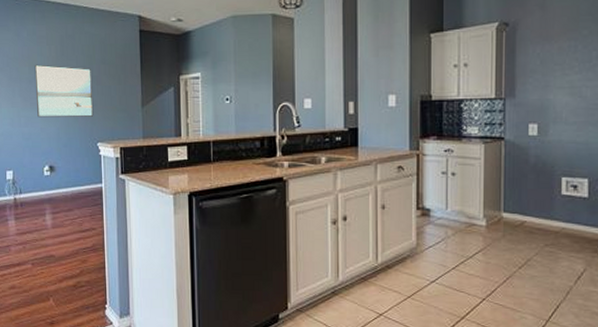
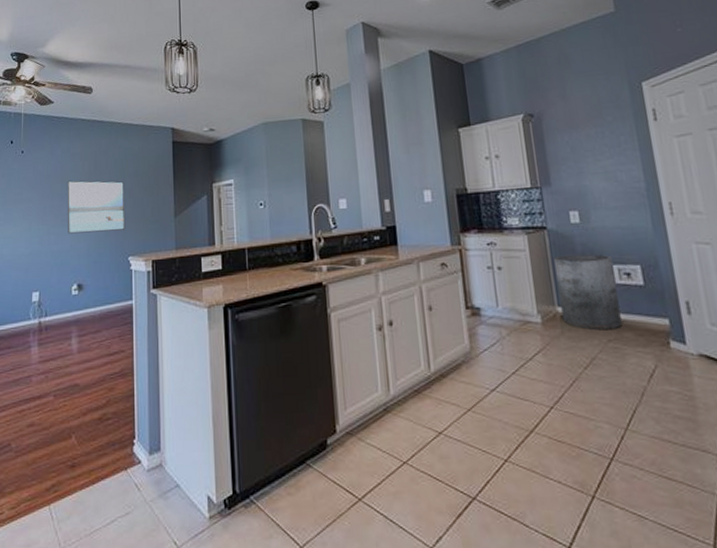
trash can: none [506,165,562,236] -> present [554,254,622,330]

